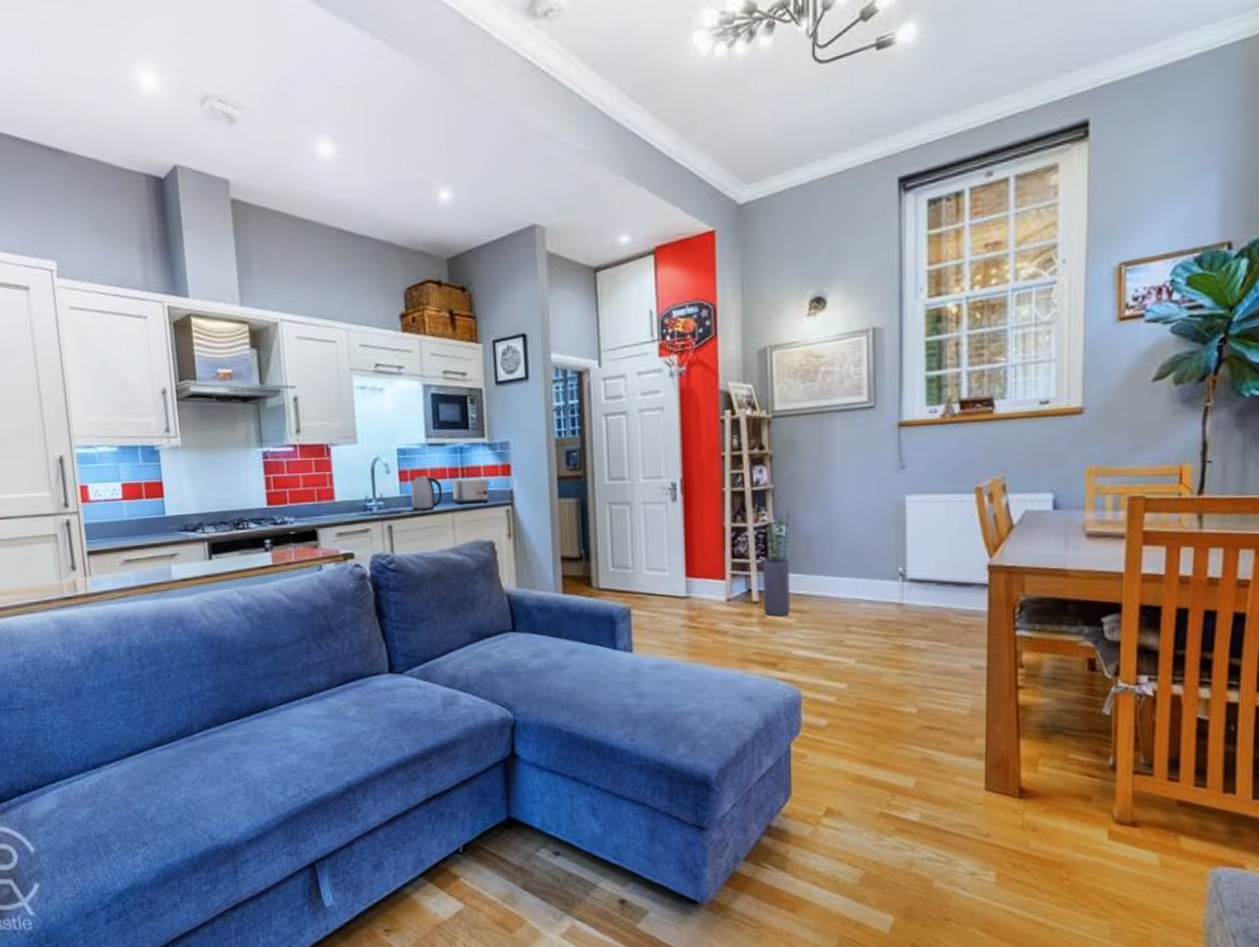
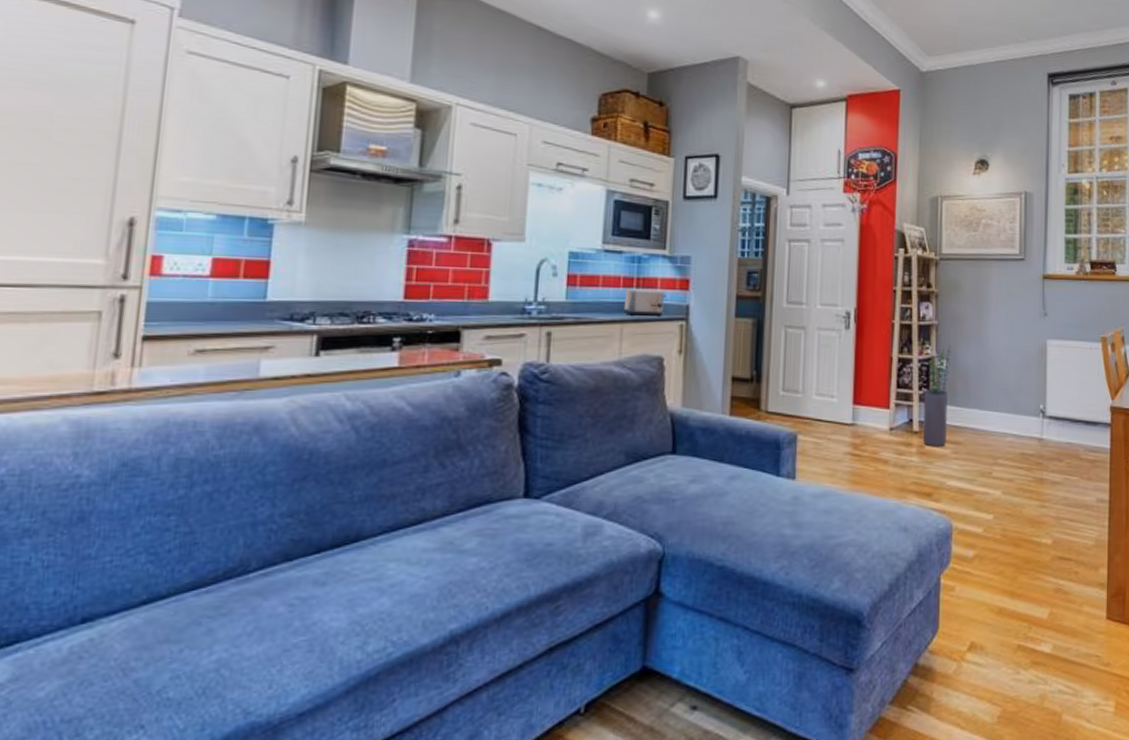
kettle: present [410,476,443,512] -> none [576,282,614,320]

